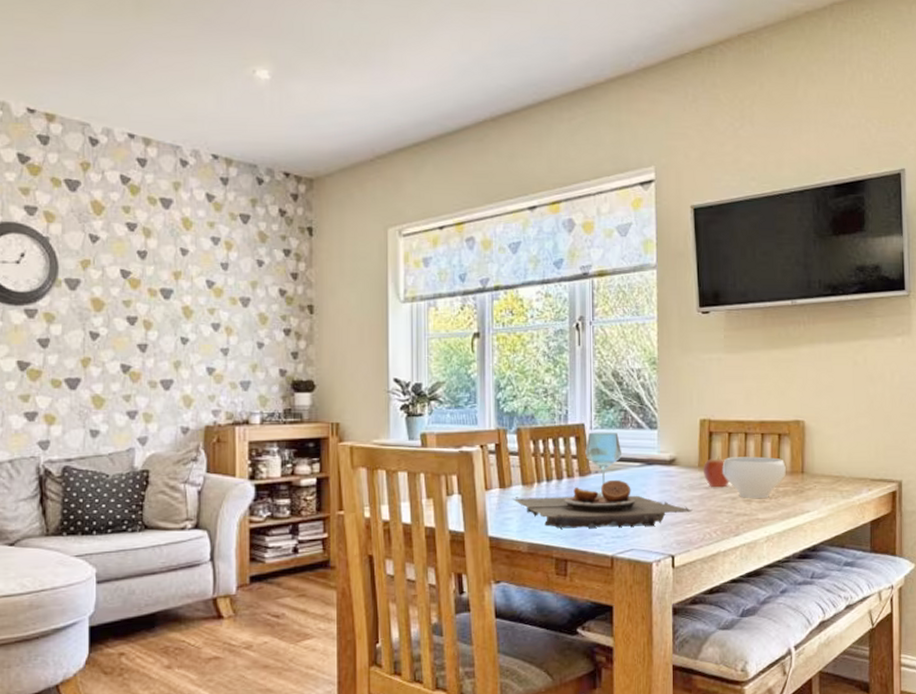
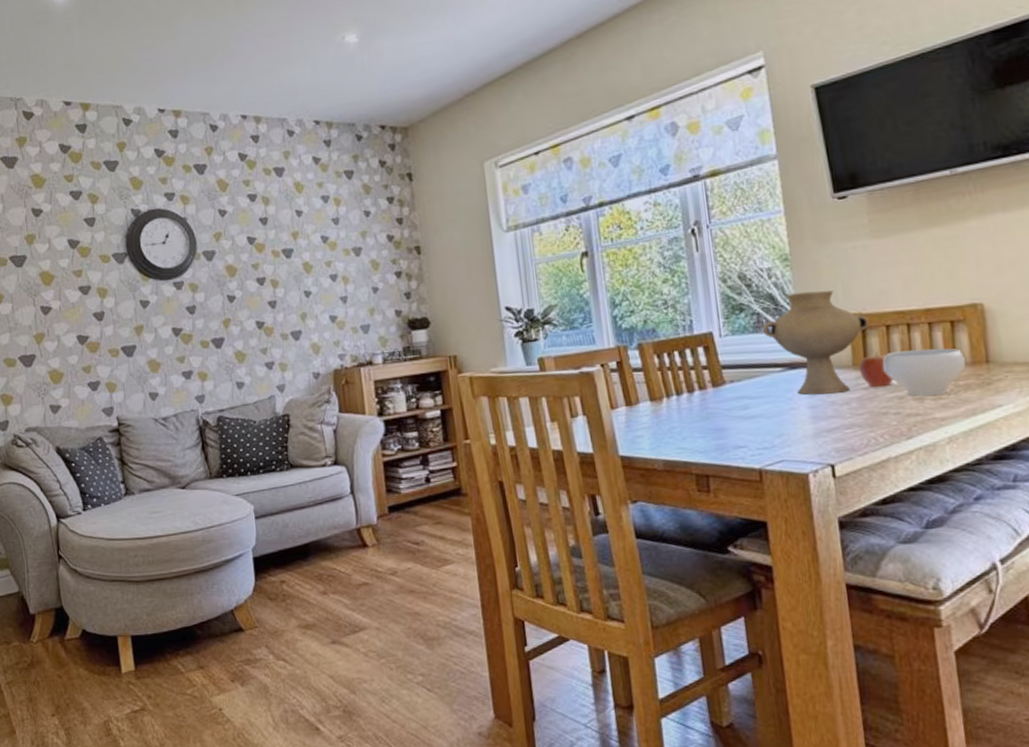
plate: present [512,479,693,529] -> none [641,387,851,444]
wine glass: present [585,432,622,496] -> none [716,337,760,406]
vase: none [628,395,716,491] -> present [763,290,870,395]

